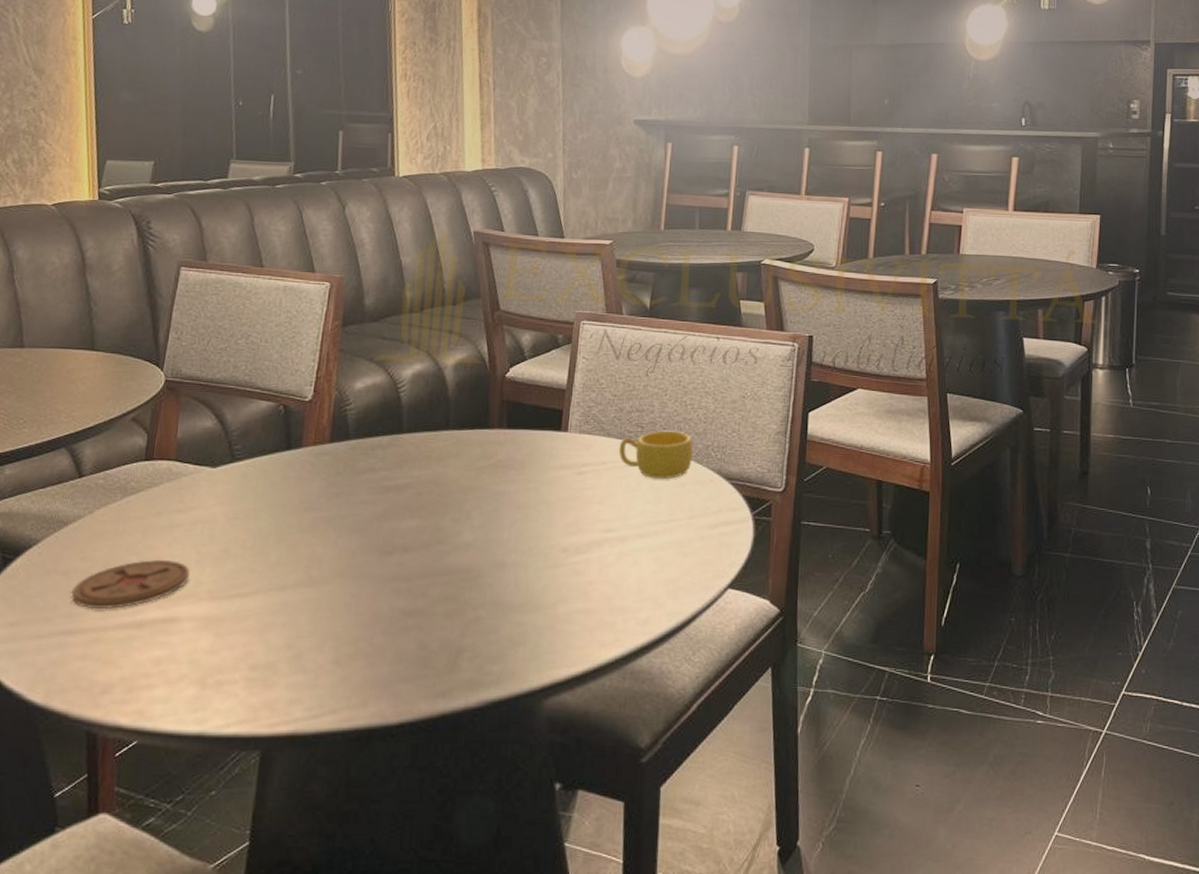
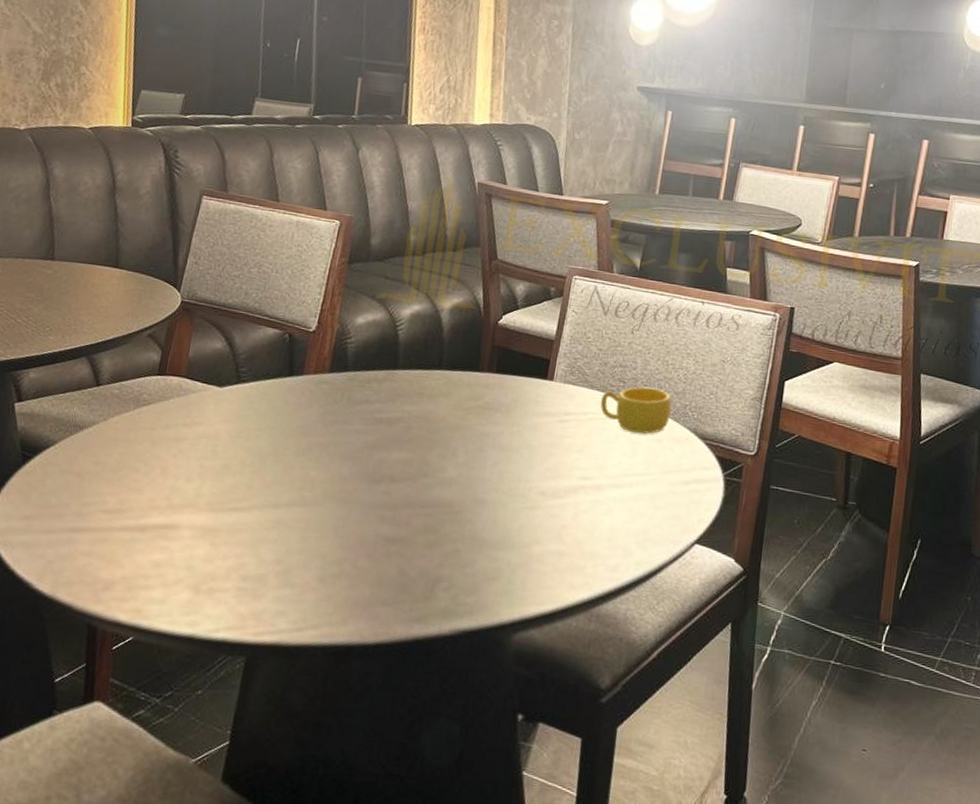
coaster: present [70,560,190,610] -> none [81,468,192,512]

